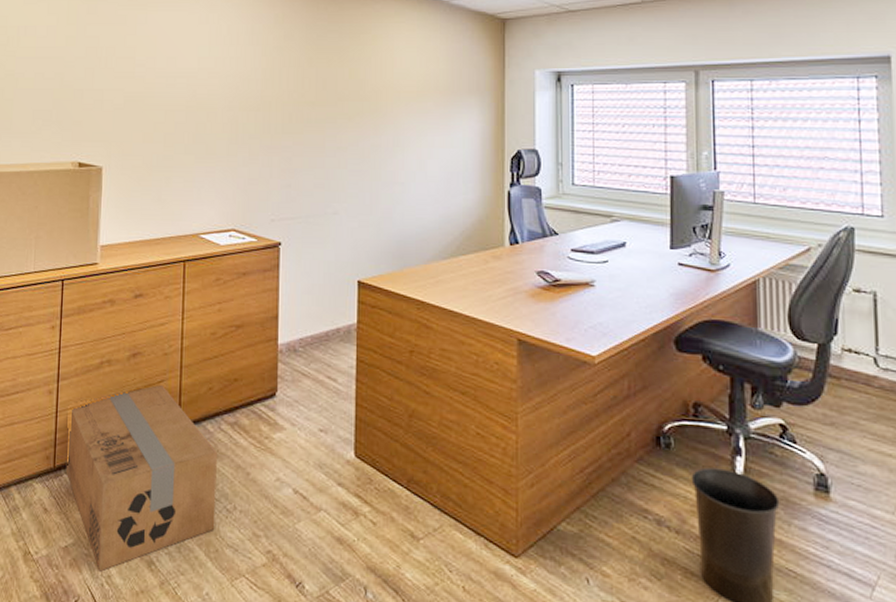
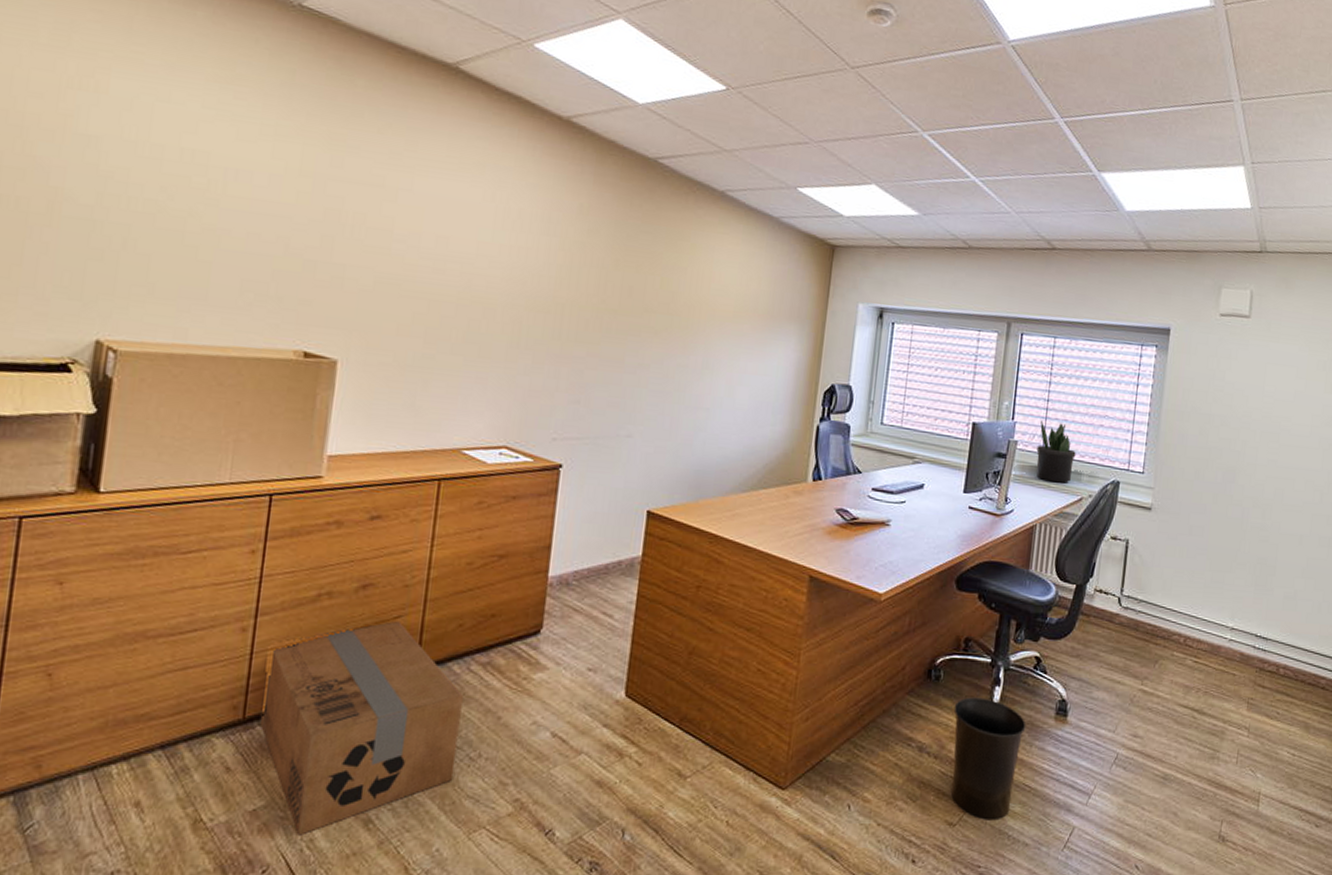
planter: none [747,167,795,233] -> present [1035,420,1076,484]

